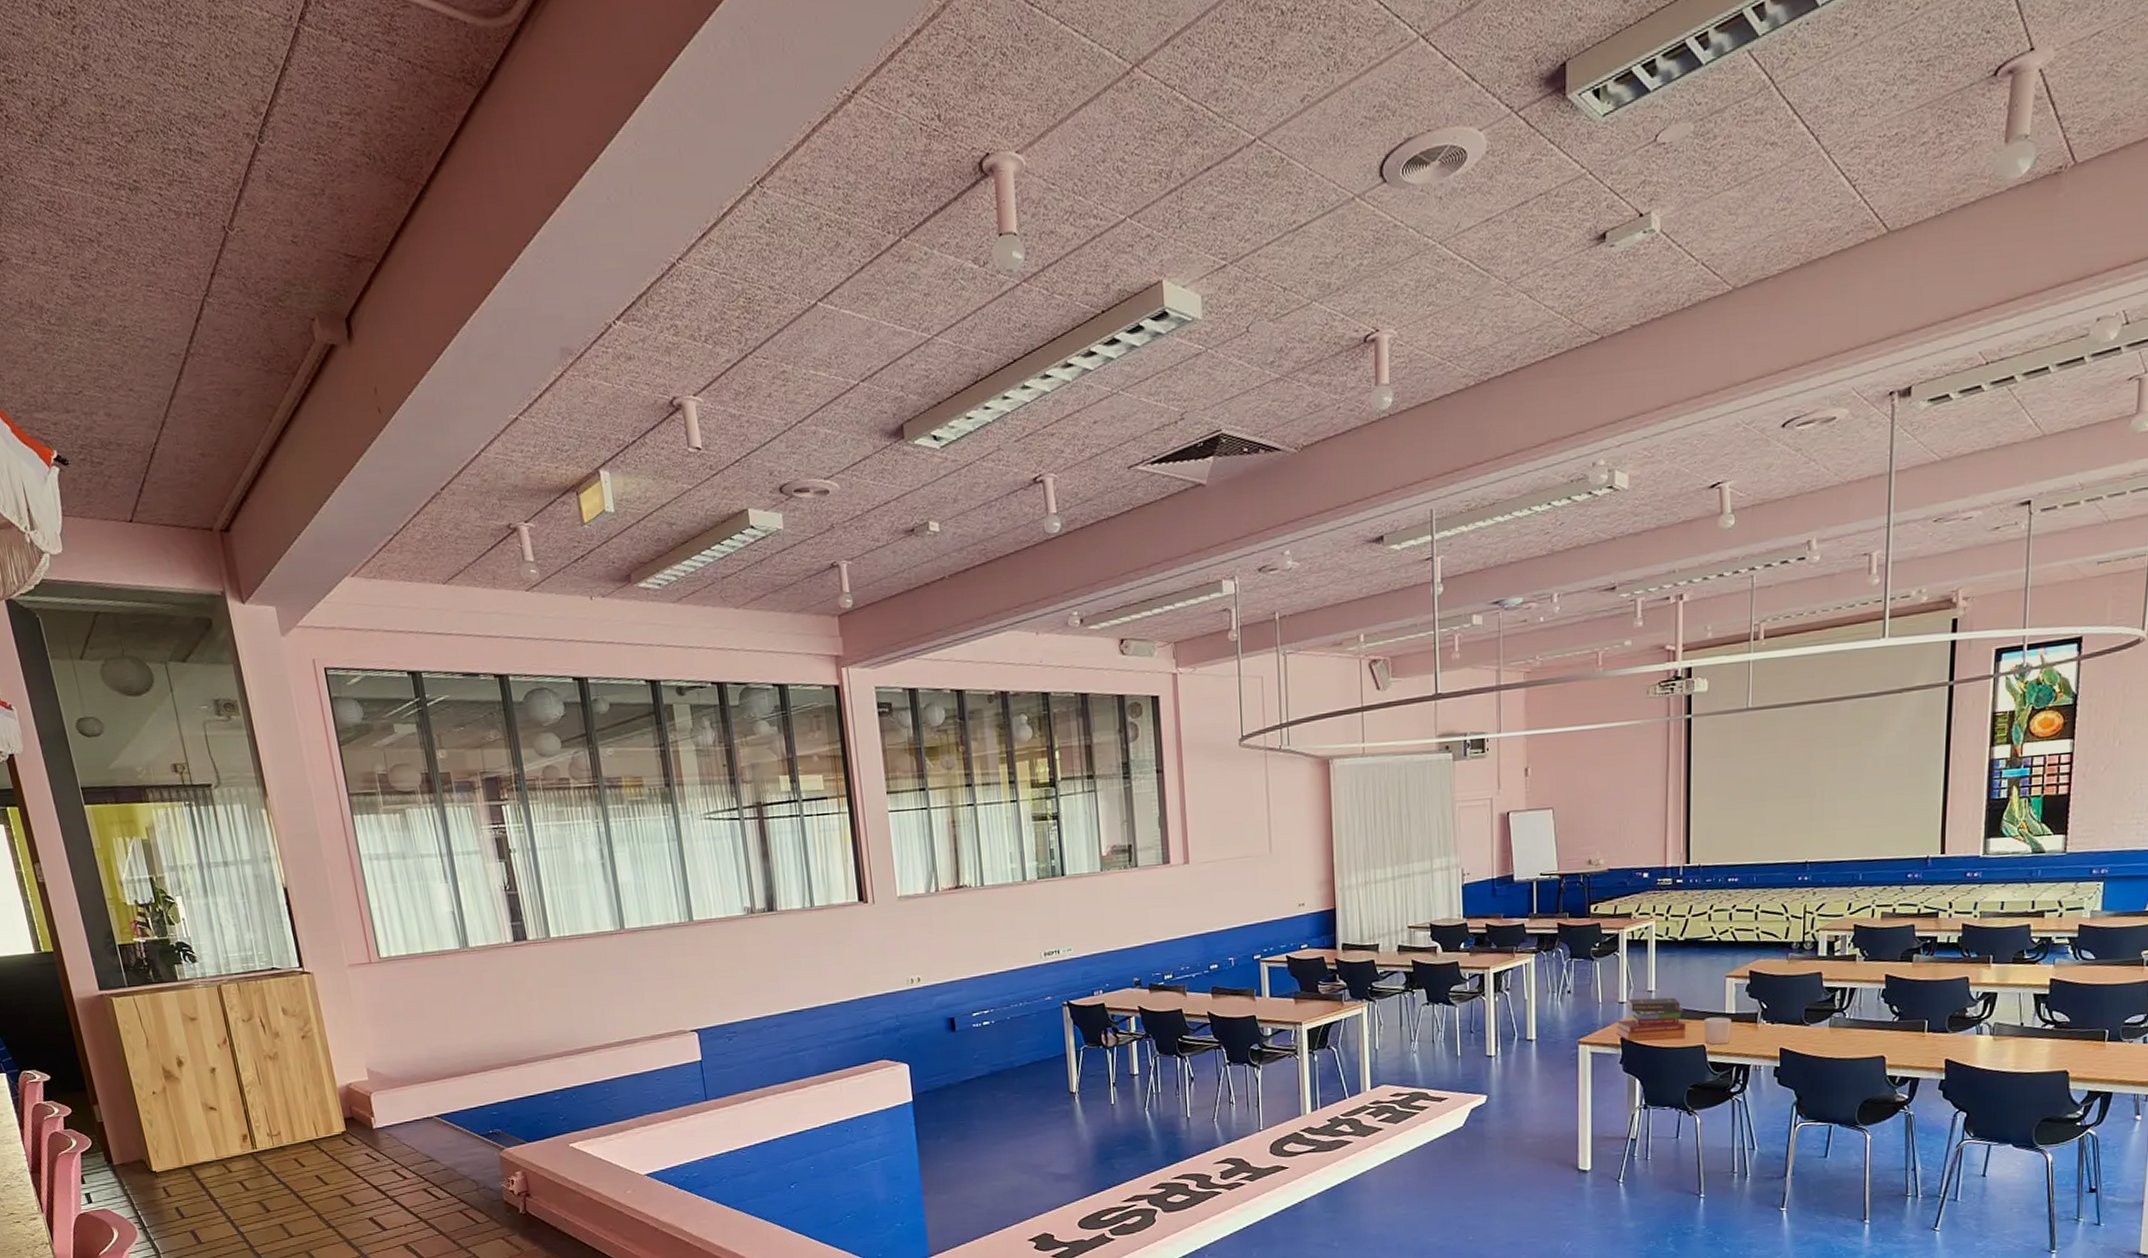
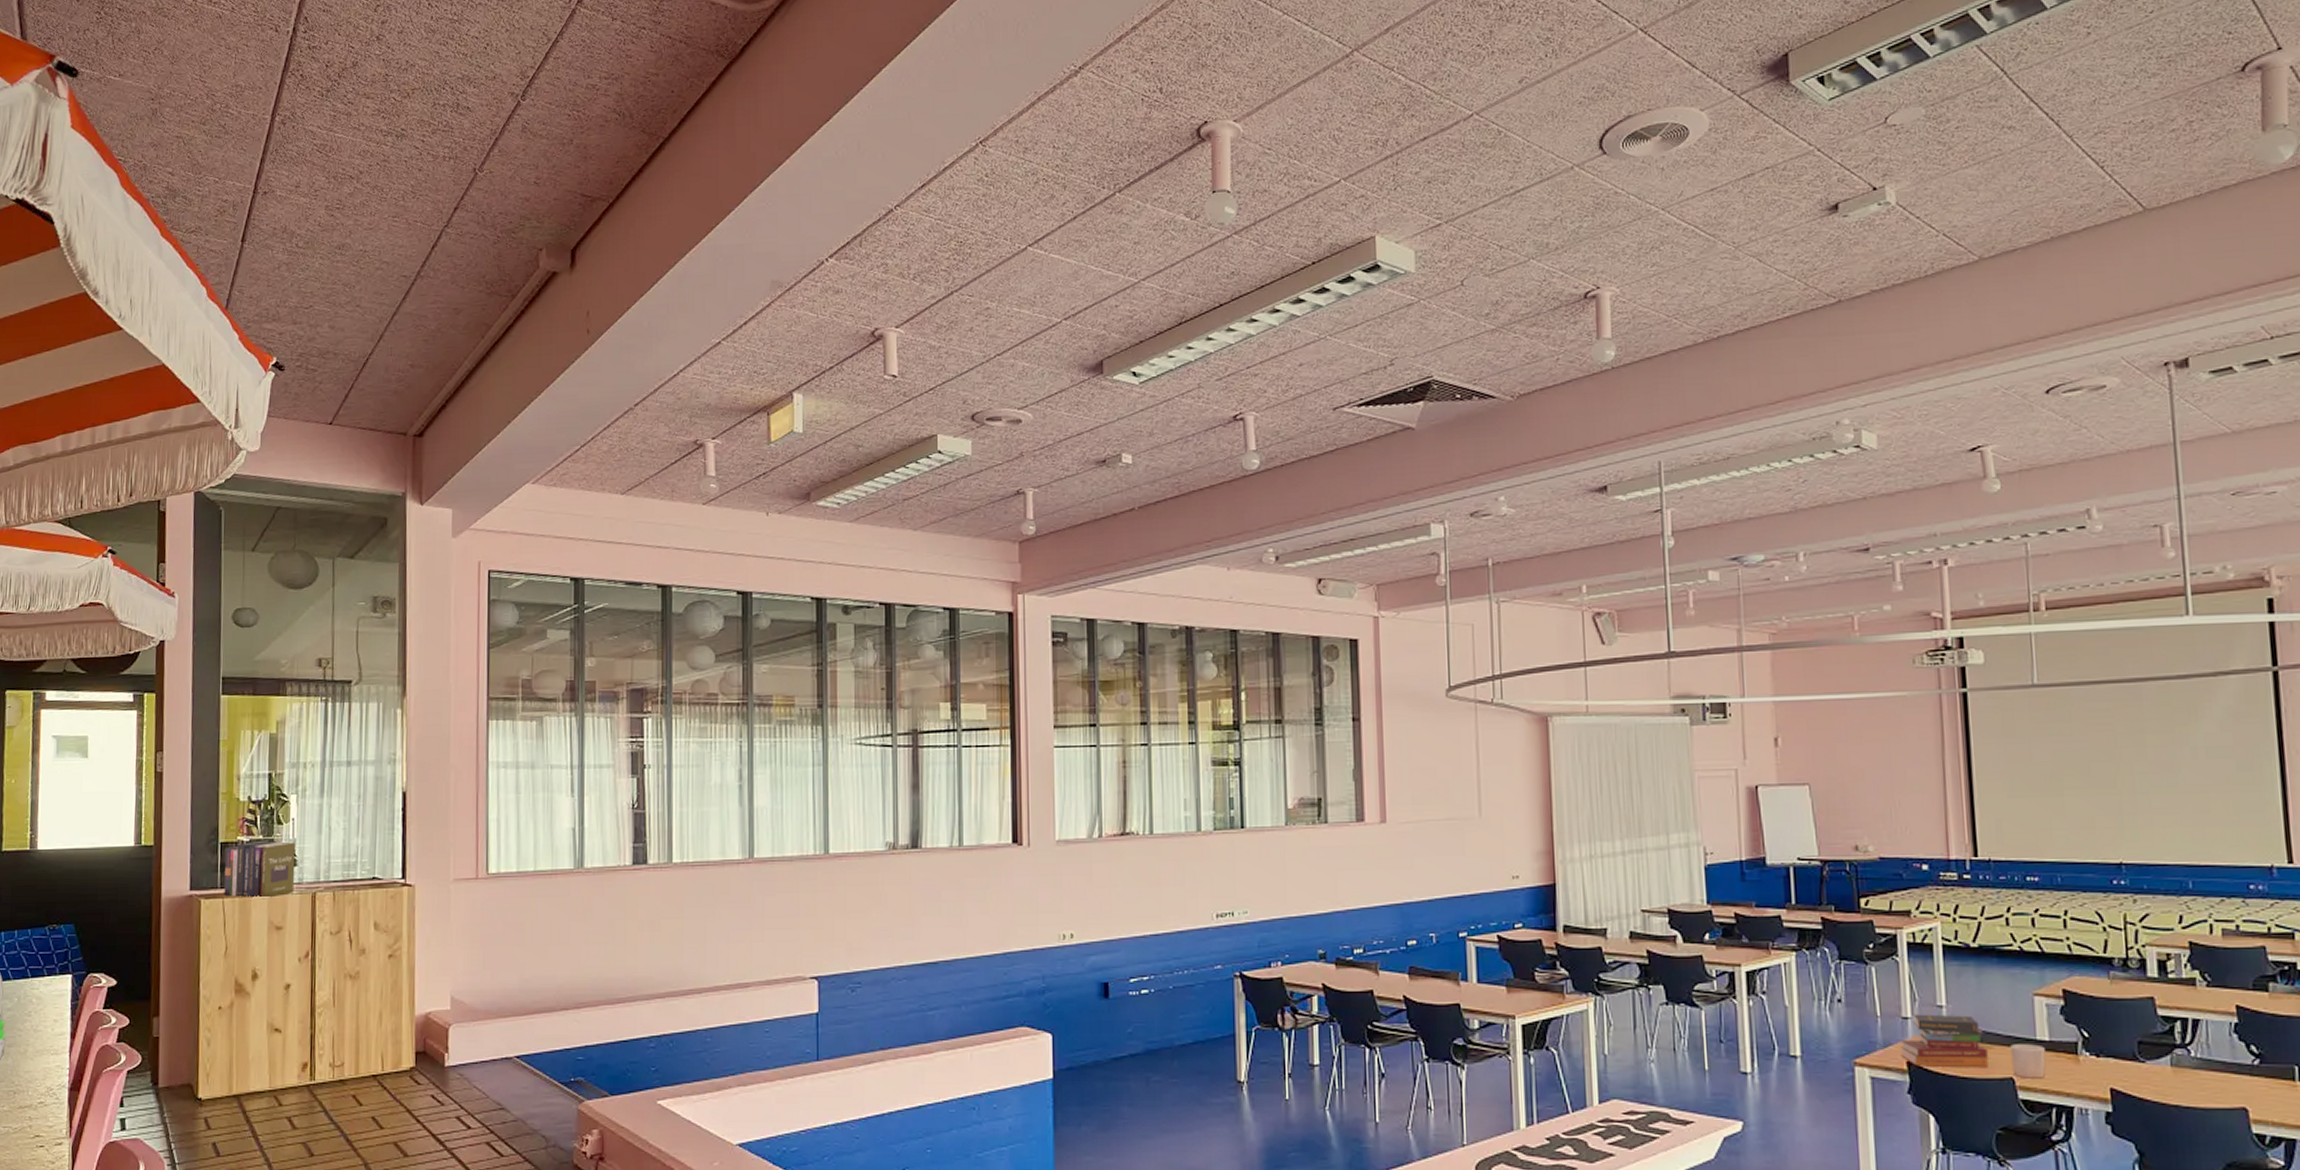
books: none [124,939,199,995] -> present [224,840,296,900]

